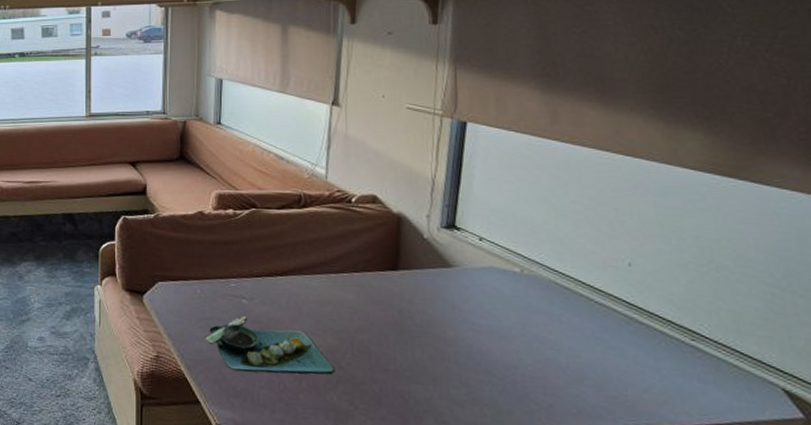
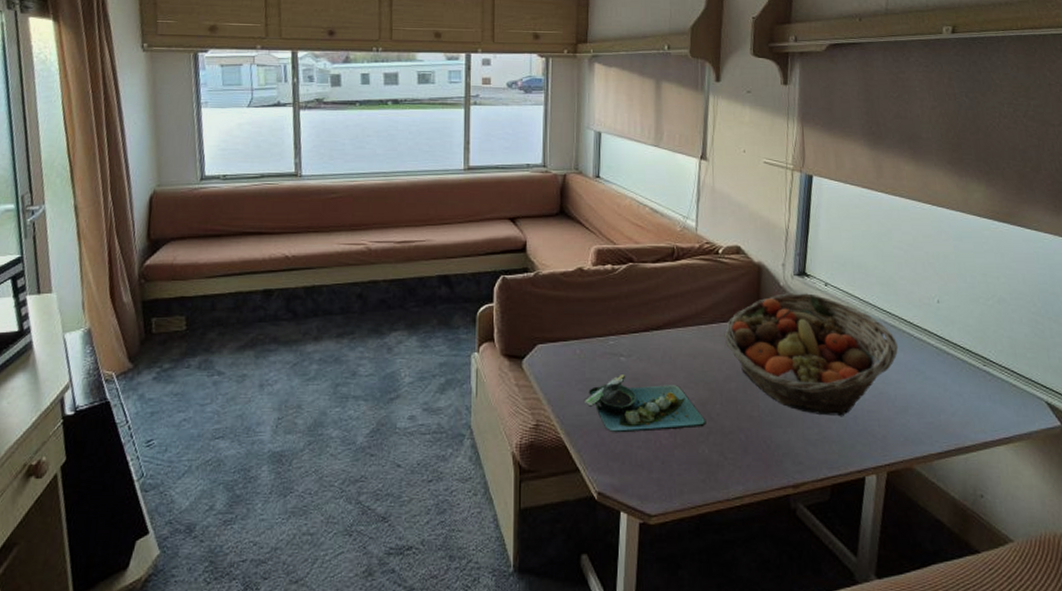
fruit basket: none [356,246,574,380] -> present [724,293,899,417]

